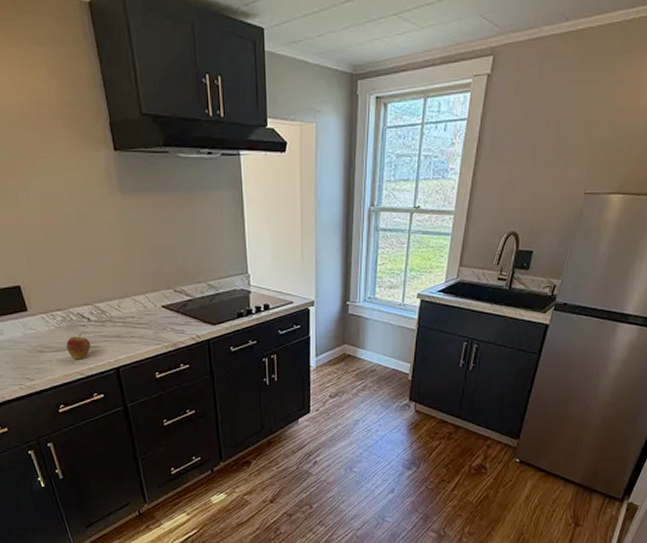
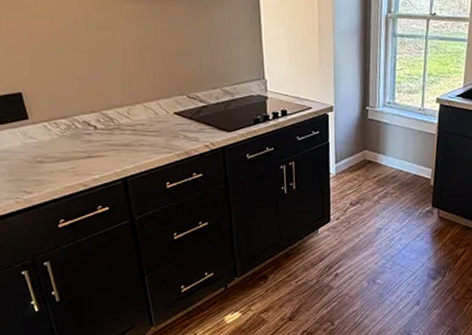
apple: present [66,334,91,360] -> none [69,142,97,170]

